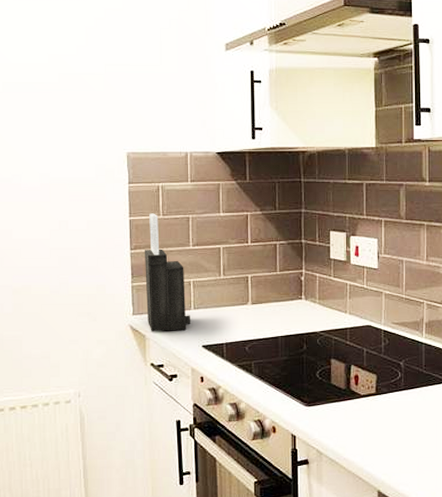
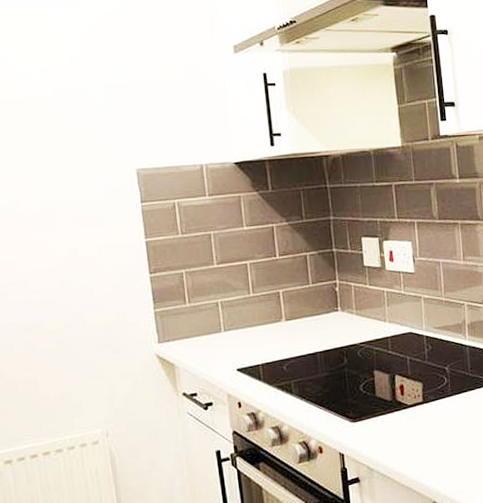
knife block: present [144,213,190,331] -> none [164,232,222,359]

